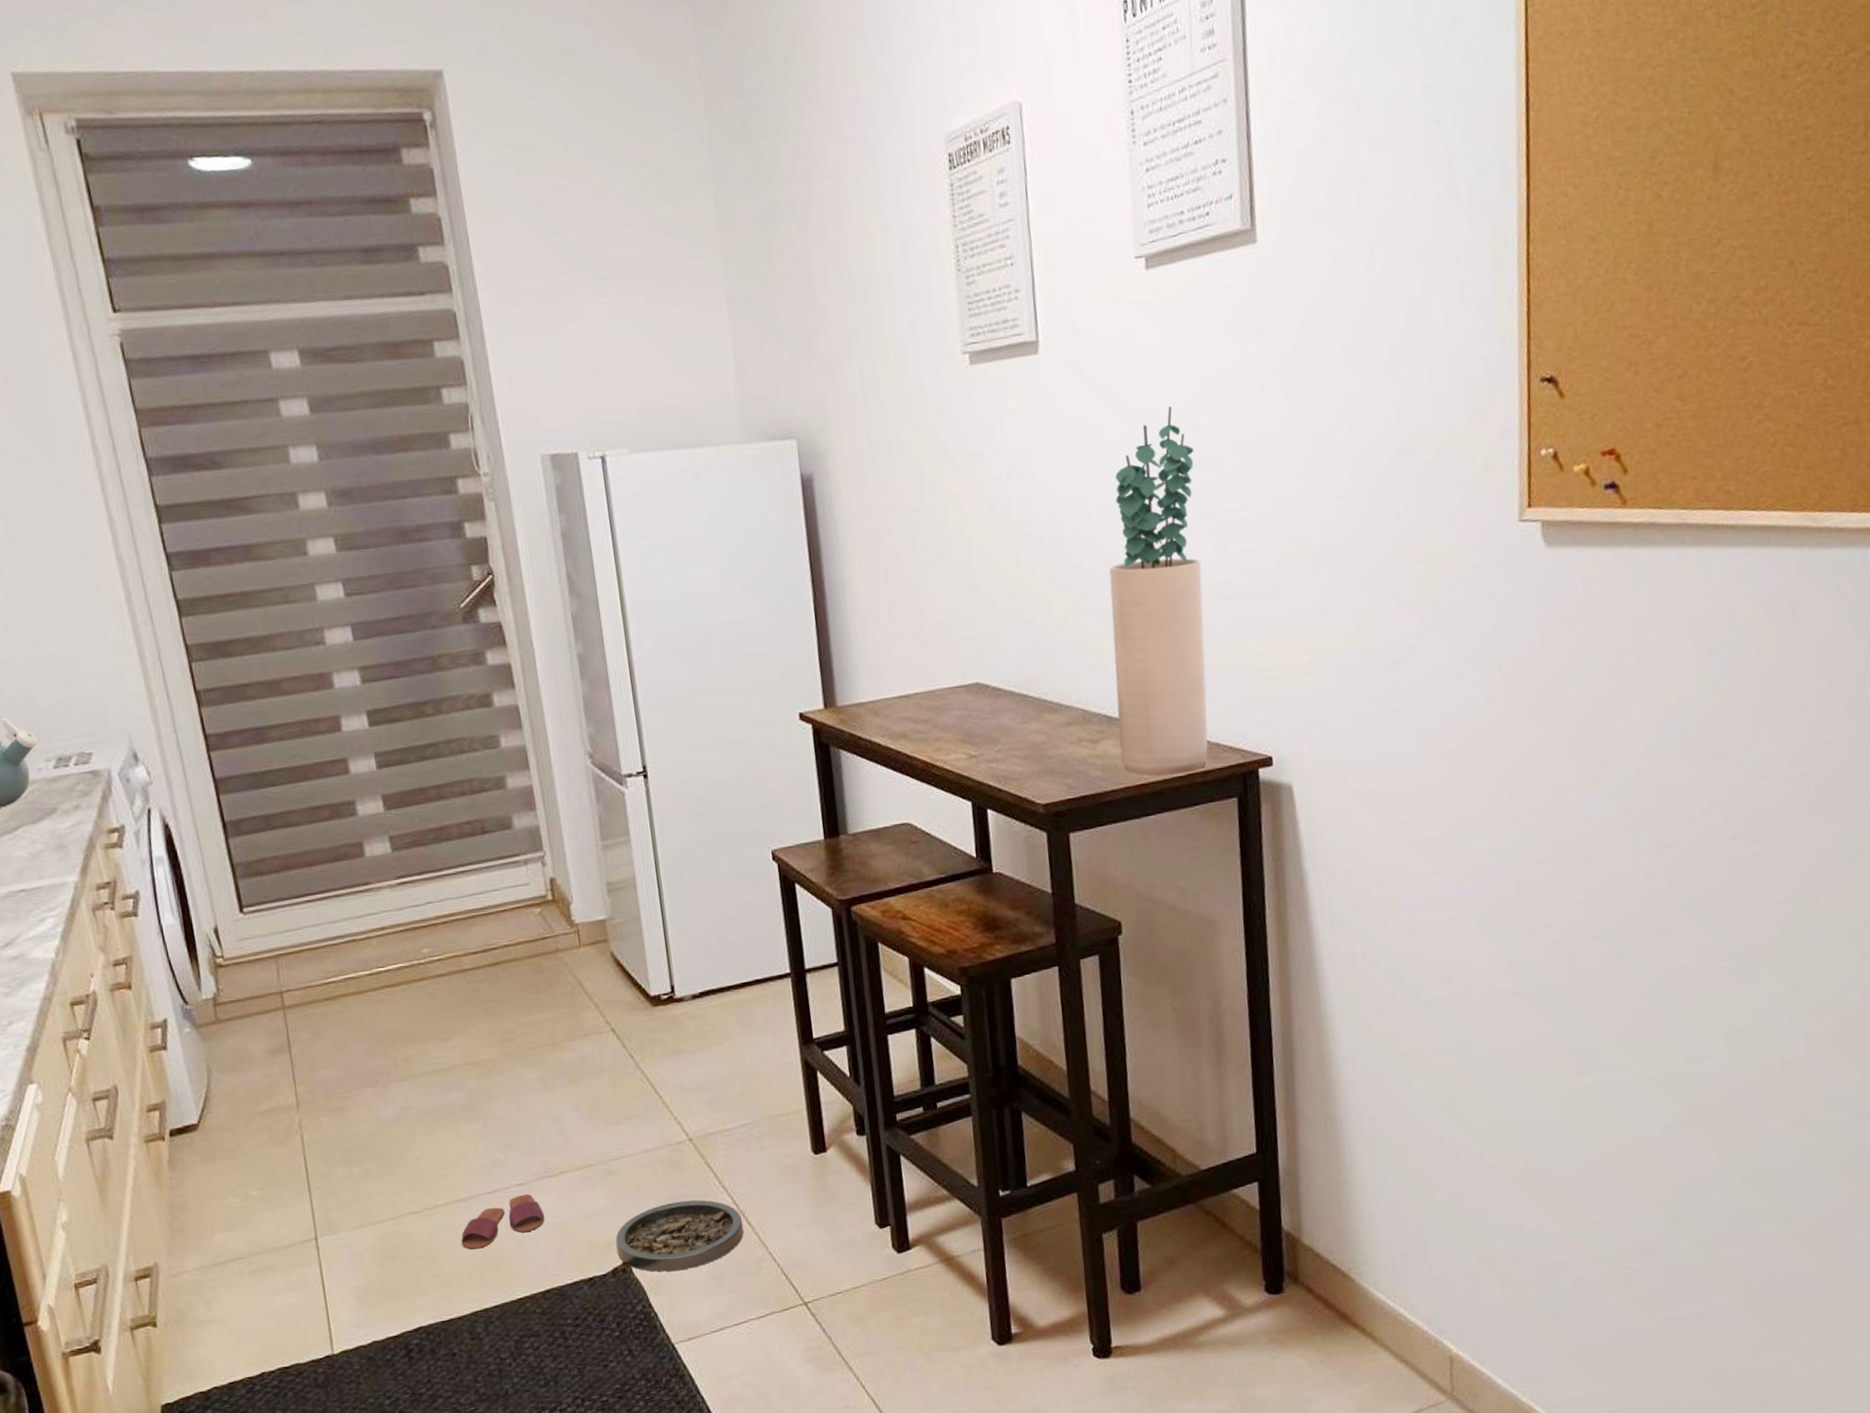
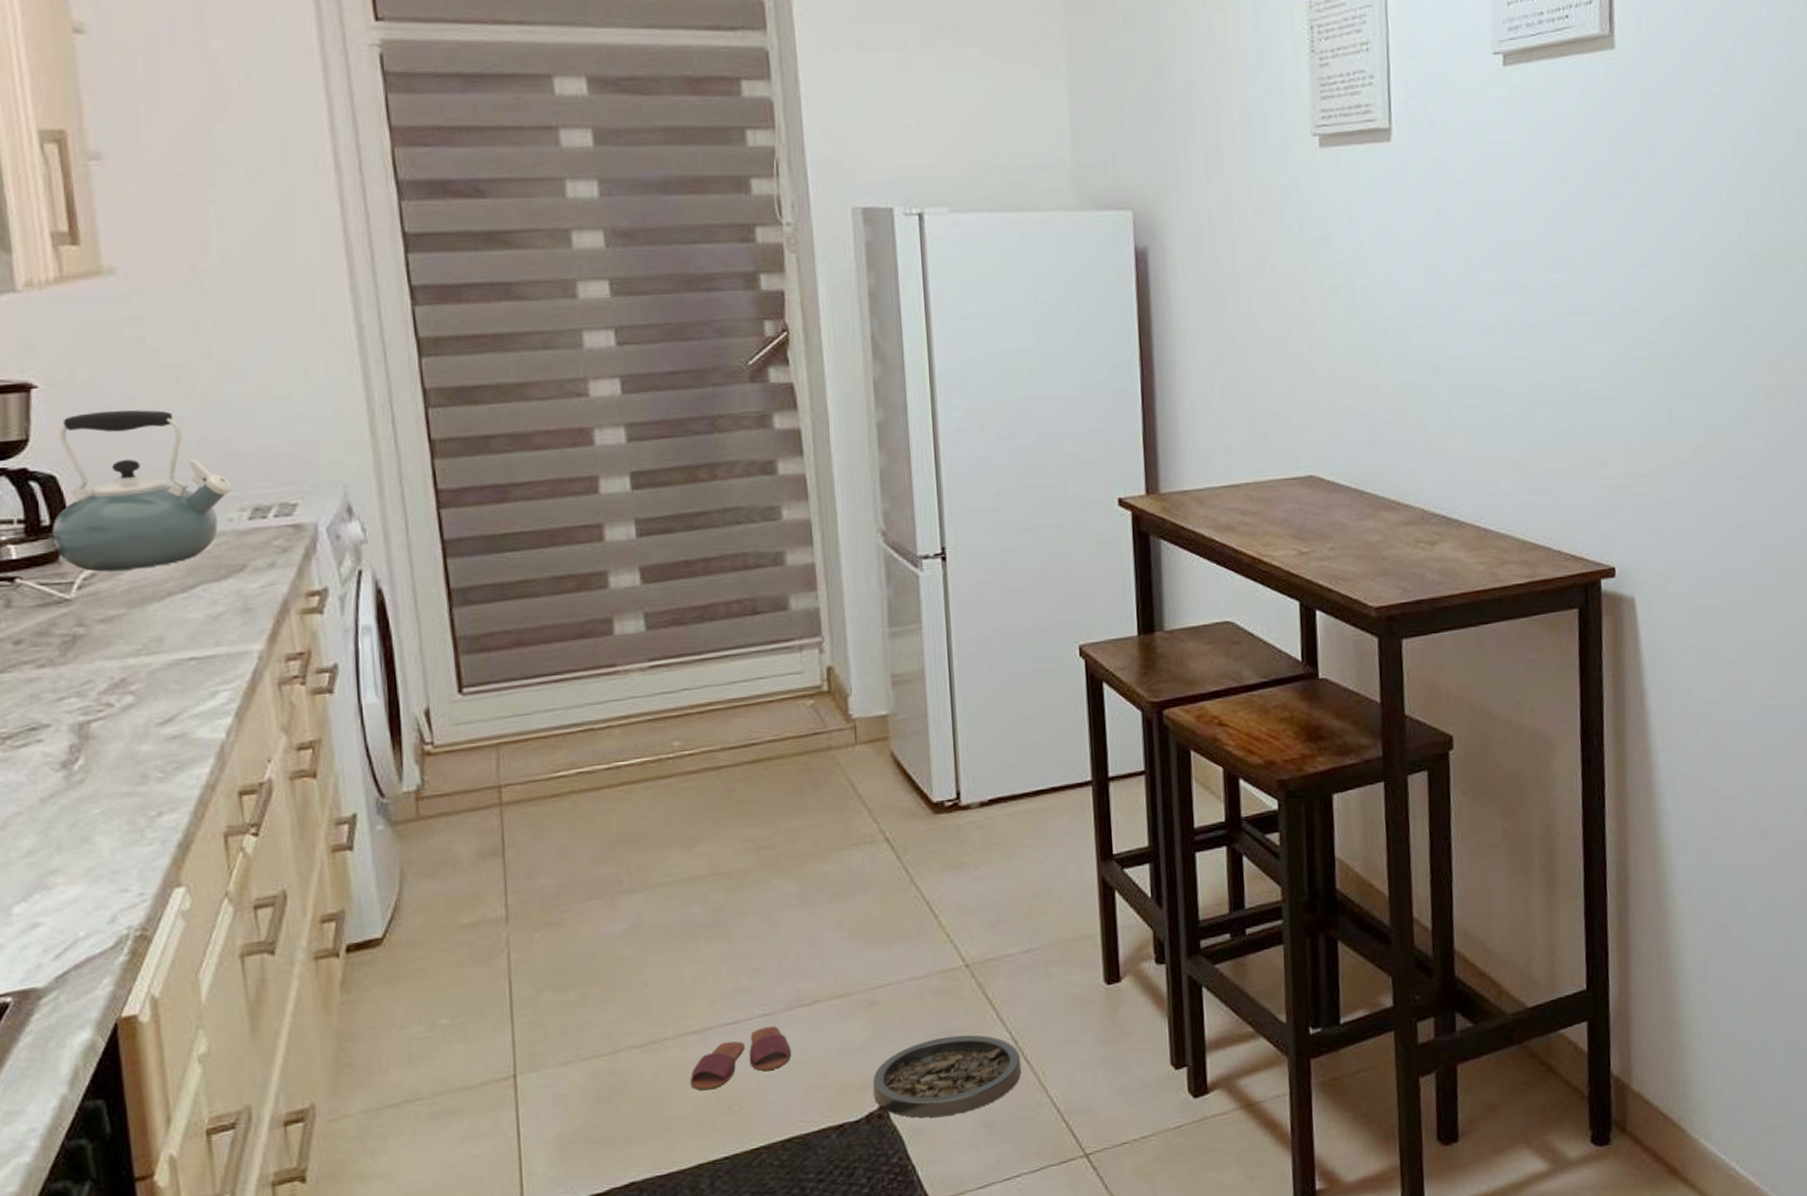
vase: present [1109,406,1209,776] -> none [1454,203,1550,582]

